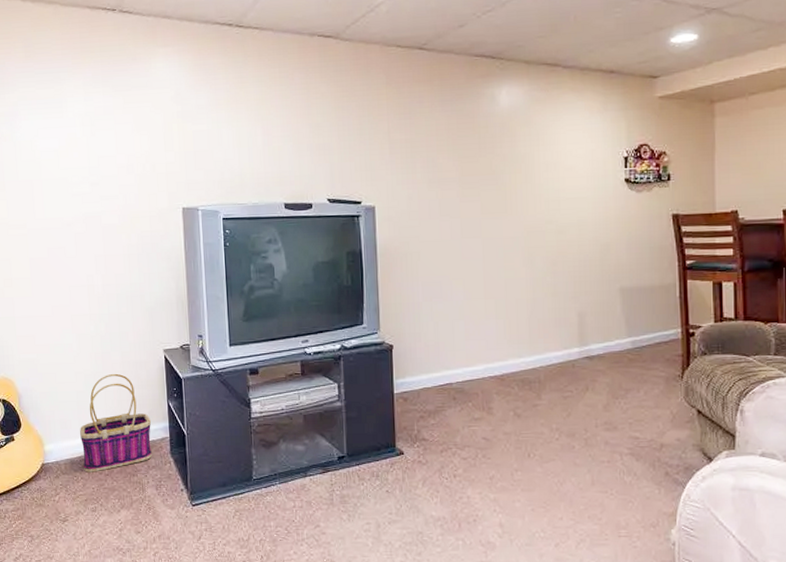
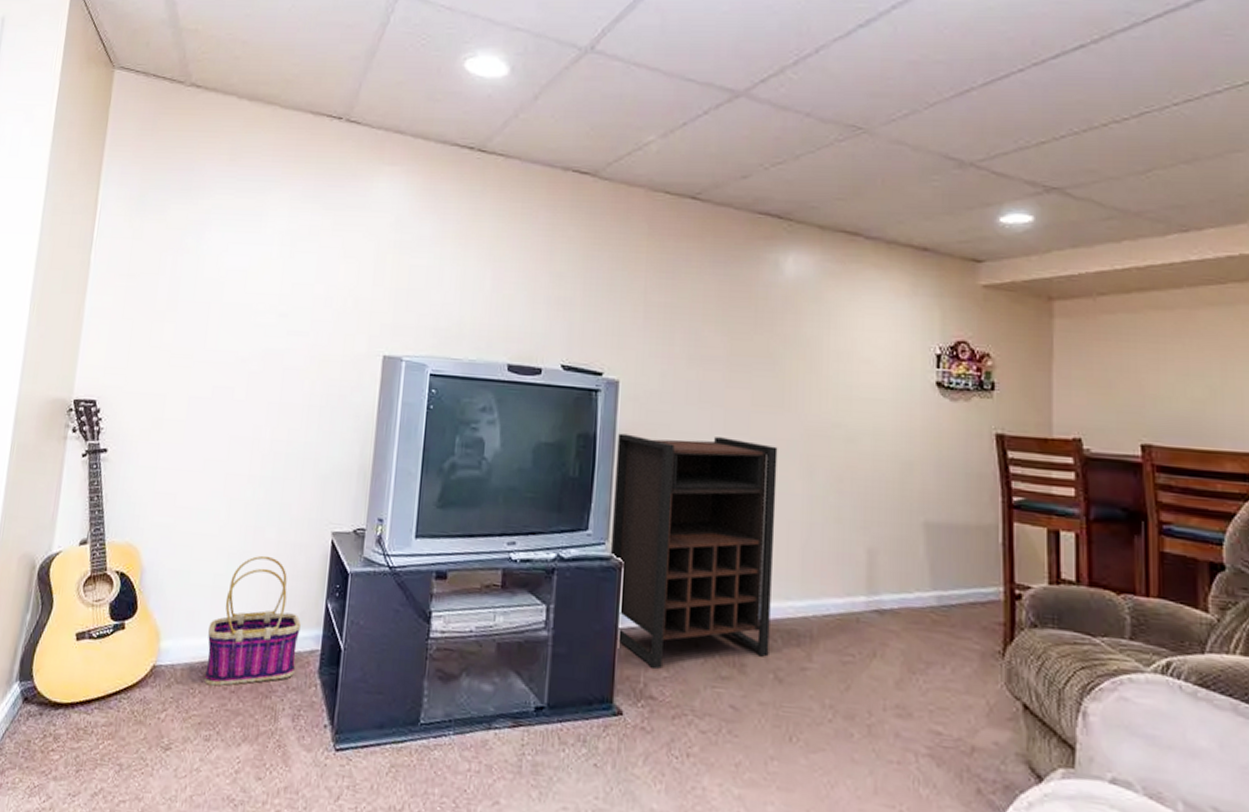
shelving unit: none [379,241,509,420] -> present [610,433,778,670]

